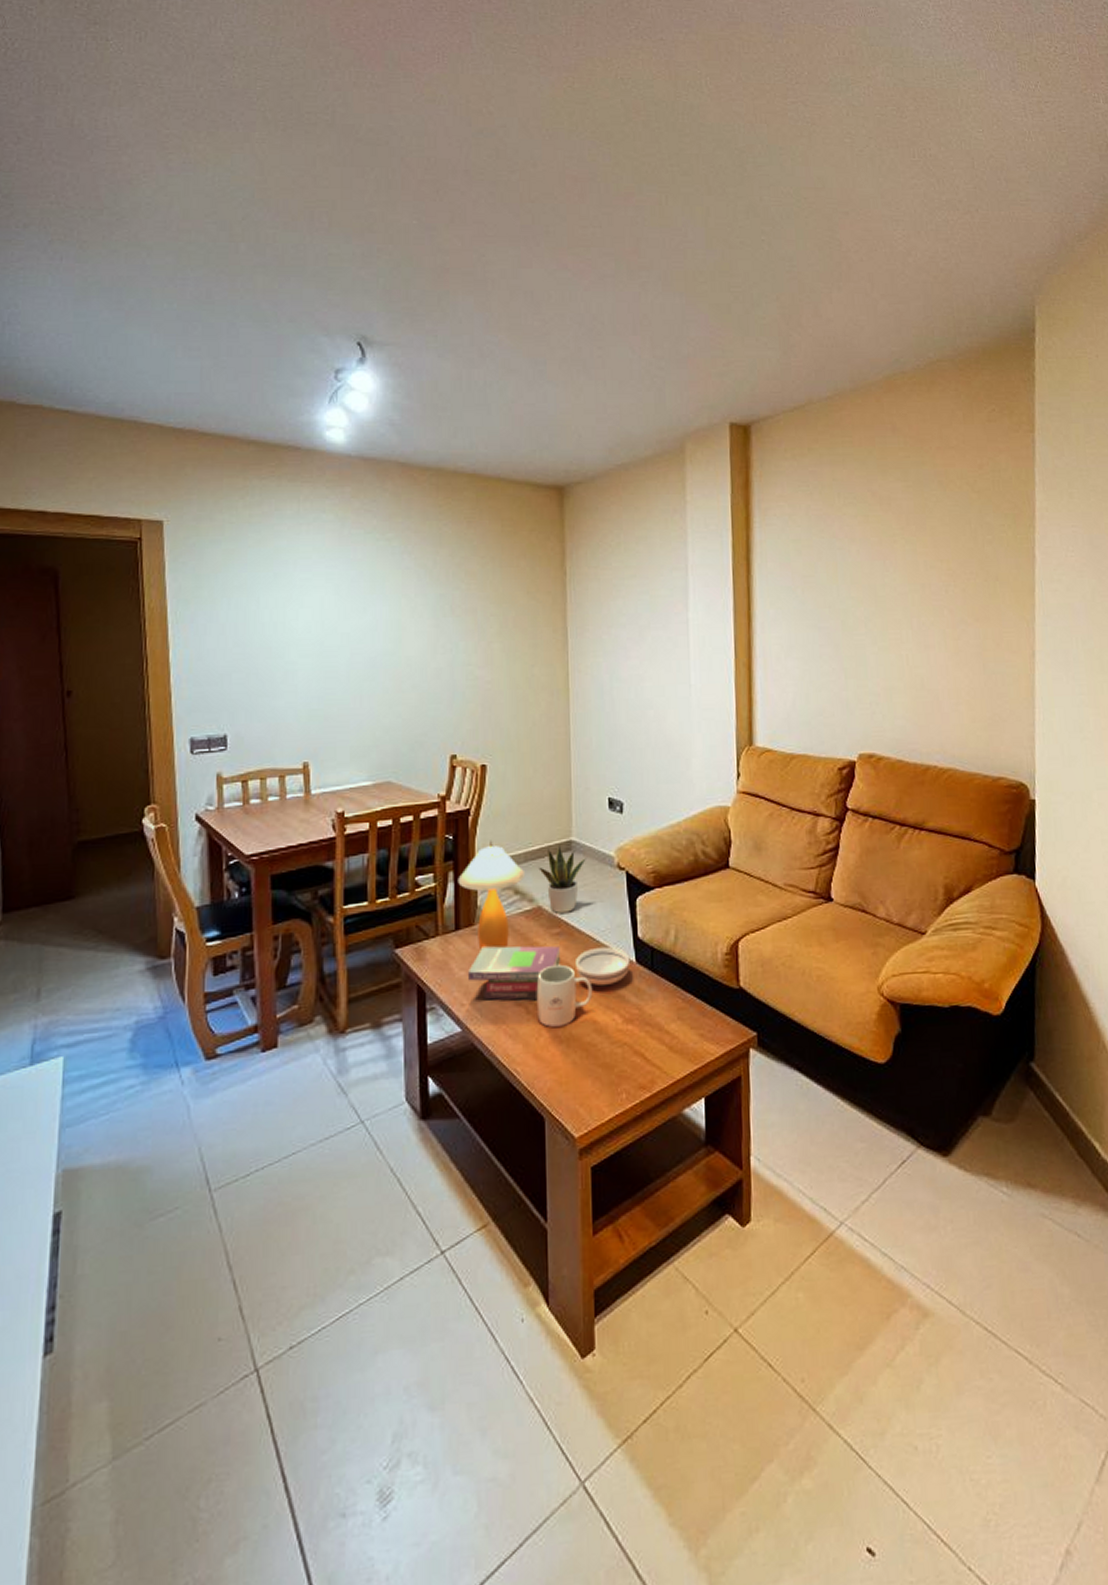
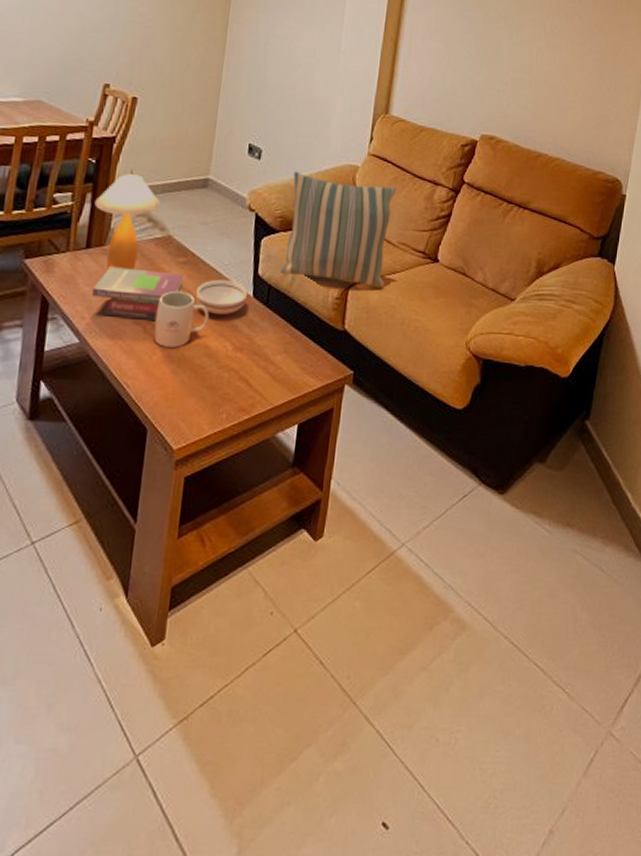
potted plant: present [538,845,586,913] -> none [174,181,220,244]
pillow: none [660,821,777,937] -> present [279,171,397,288]

